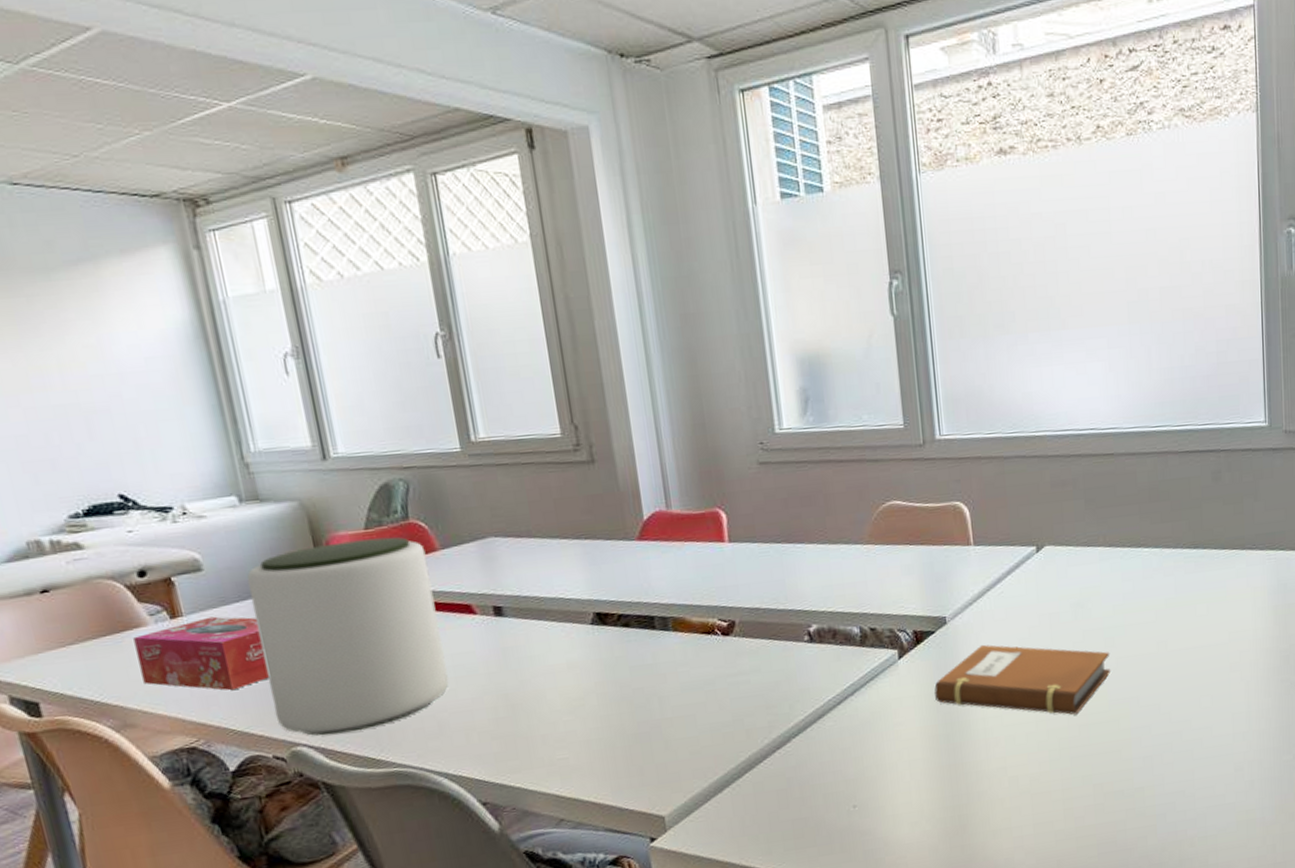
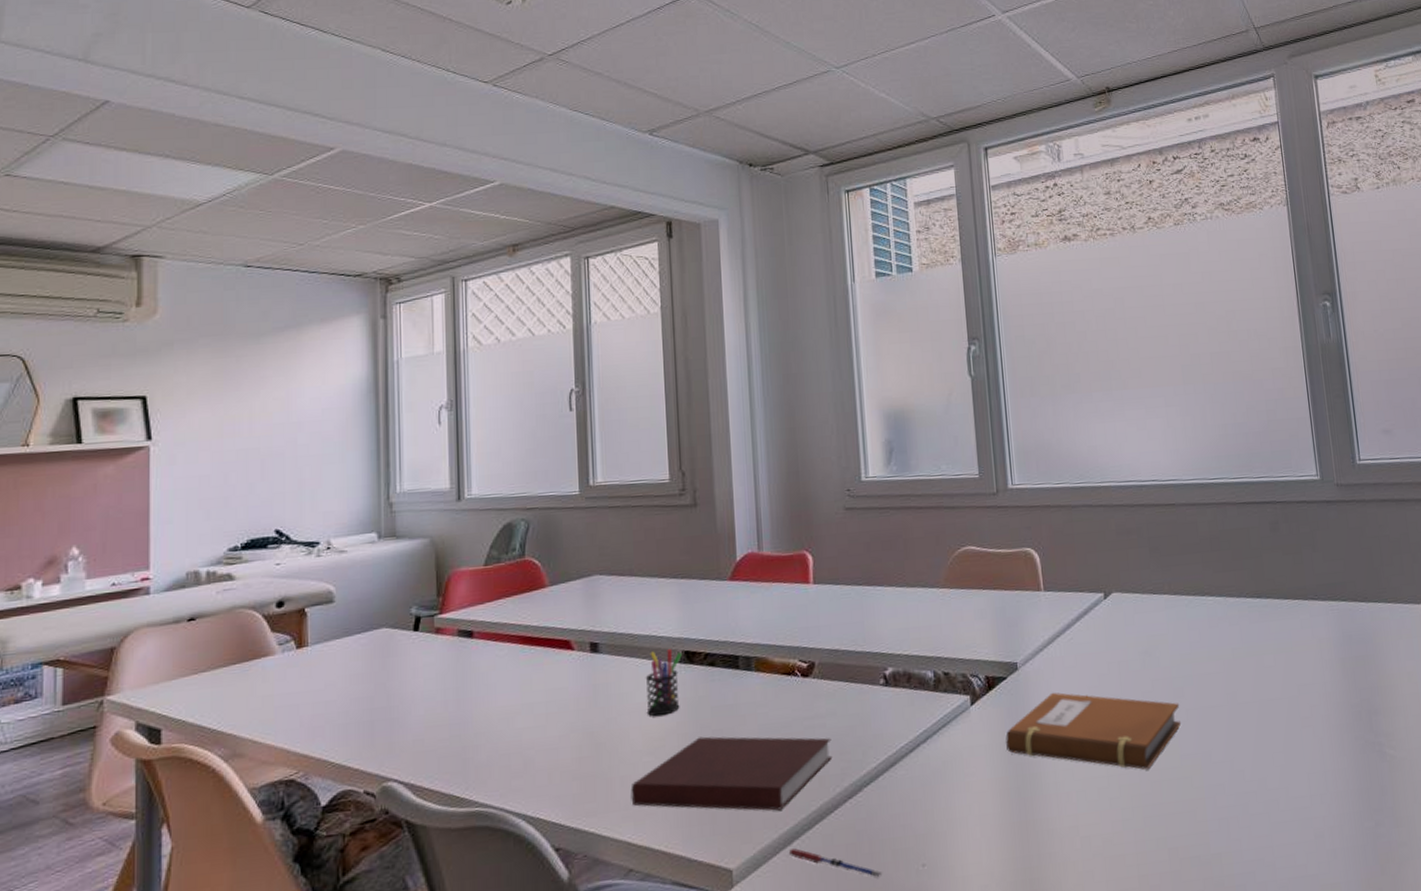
tissue box: present [133,616,269,691] -> none [260,647,374,722]
plant pot: present [247,537,449,736] -> none [371,573,540,771]
notebook: none [553,693,759,762] -> present [631,736,833,811]
pen holder: none [556,610,597,678] -> present [645,648,682,717]
pen: none [719,795,815,820] -> present [788,848,883,878]

